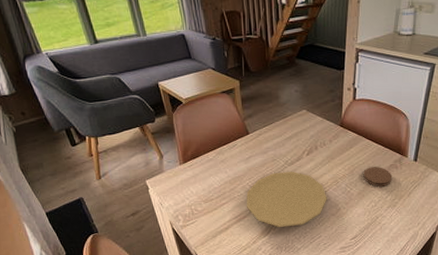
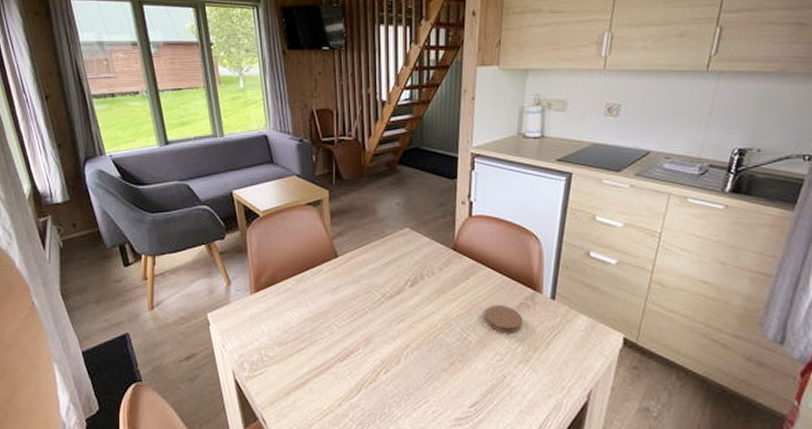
plate: present [246,171,327,227] -> none [330,307,437,385]

